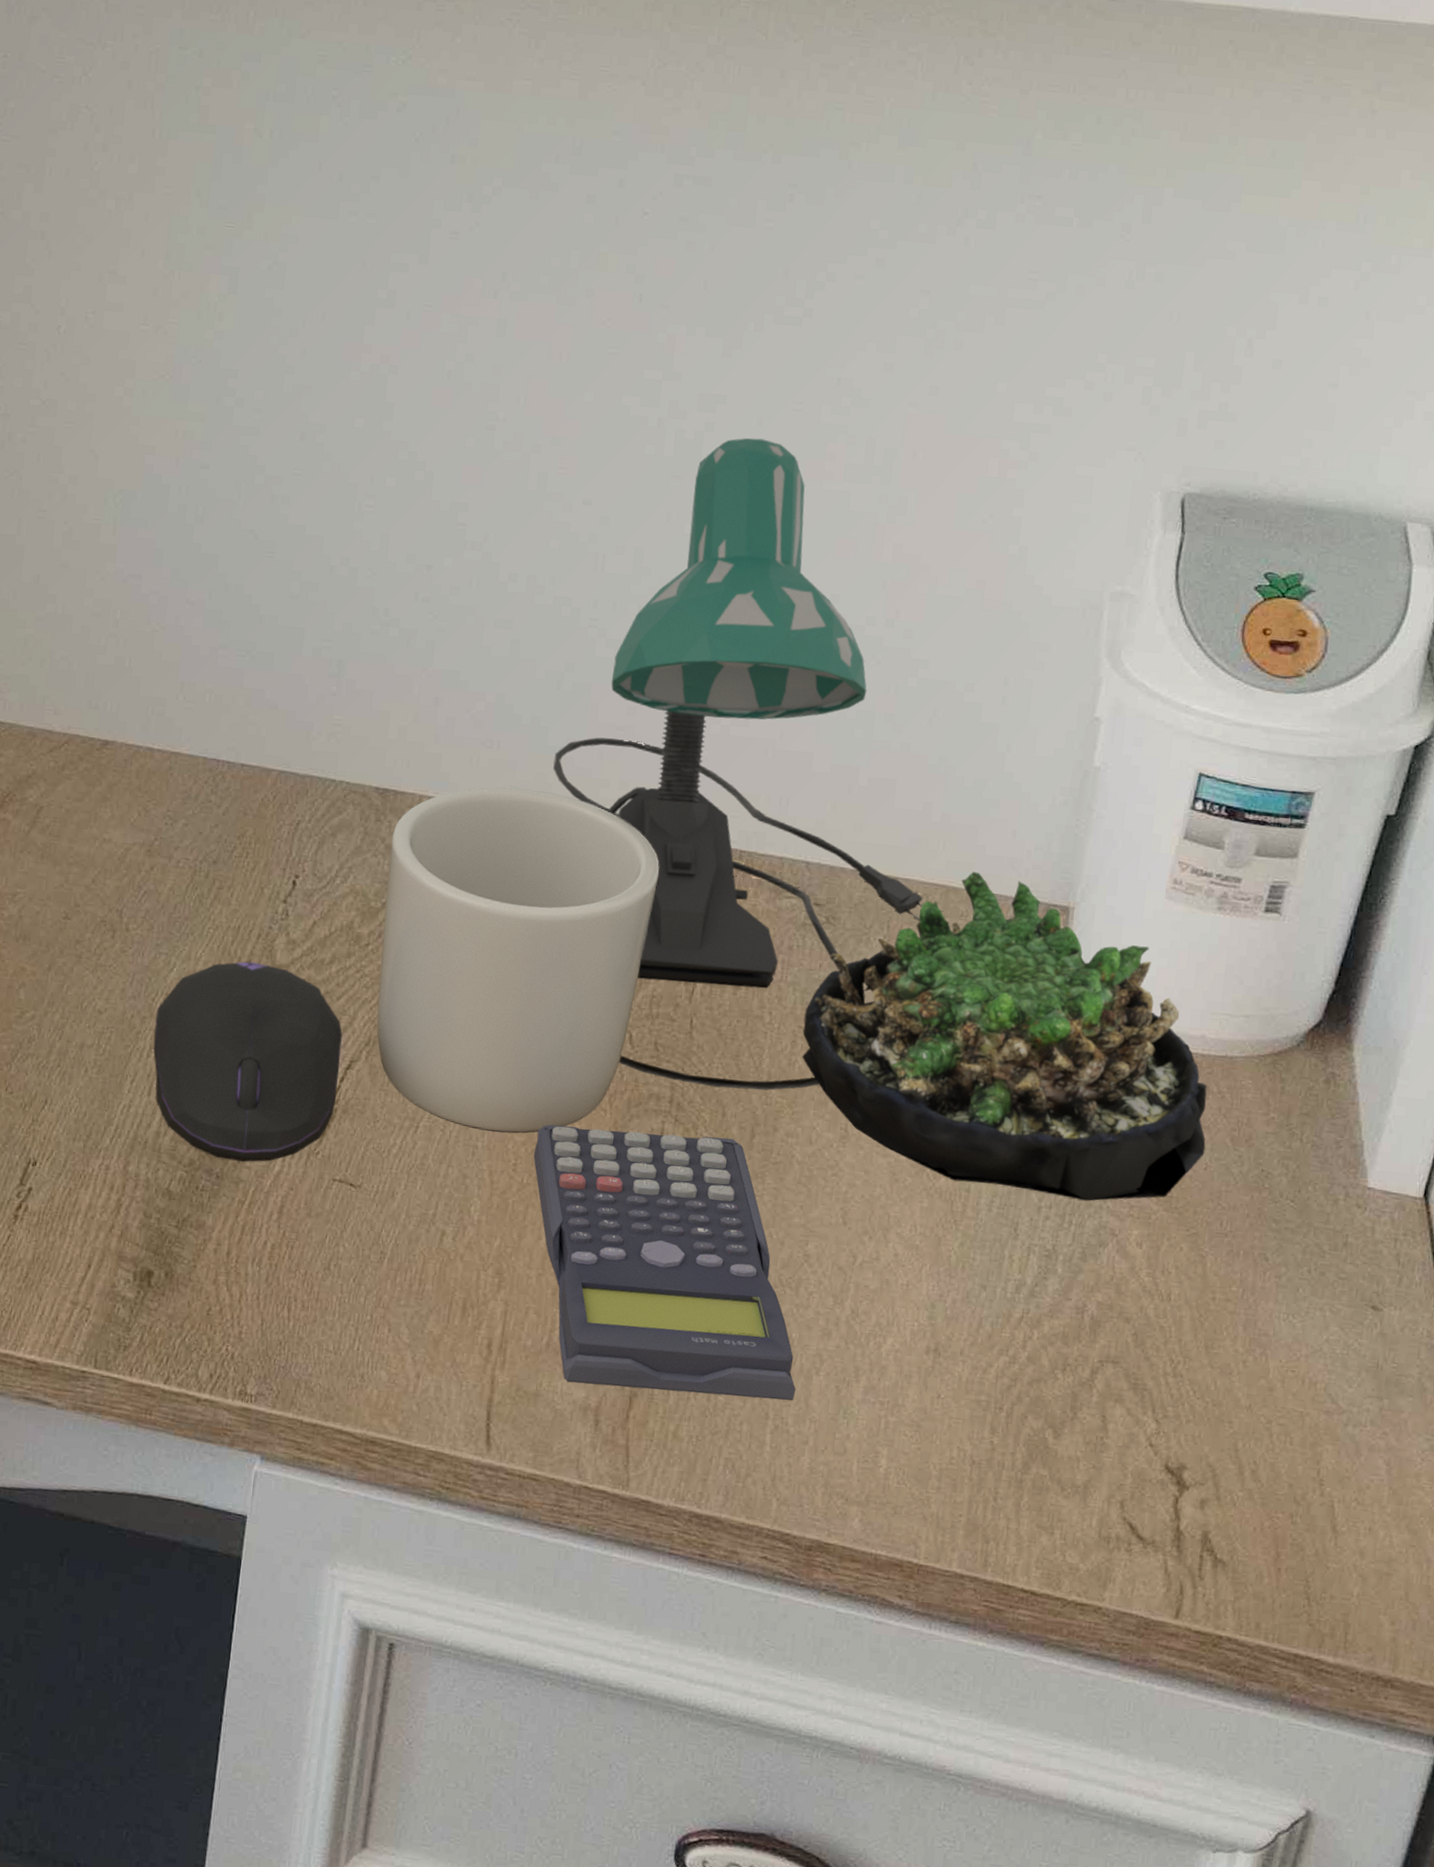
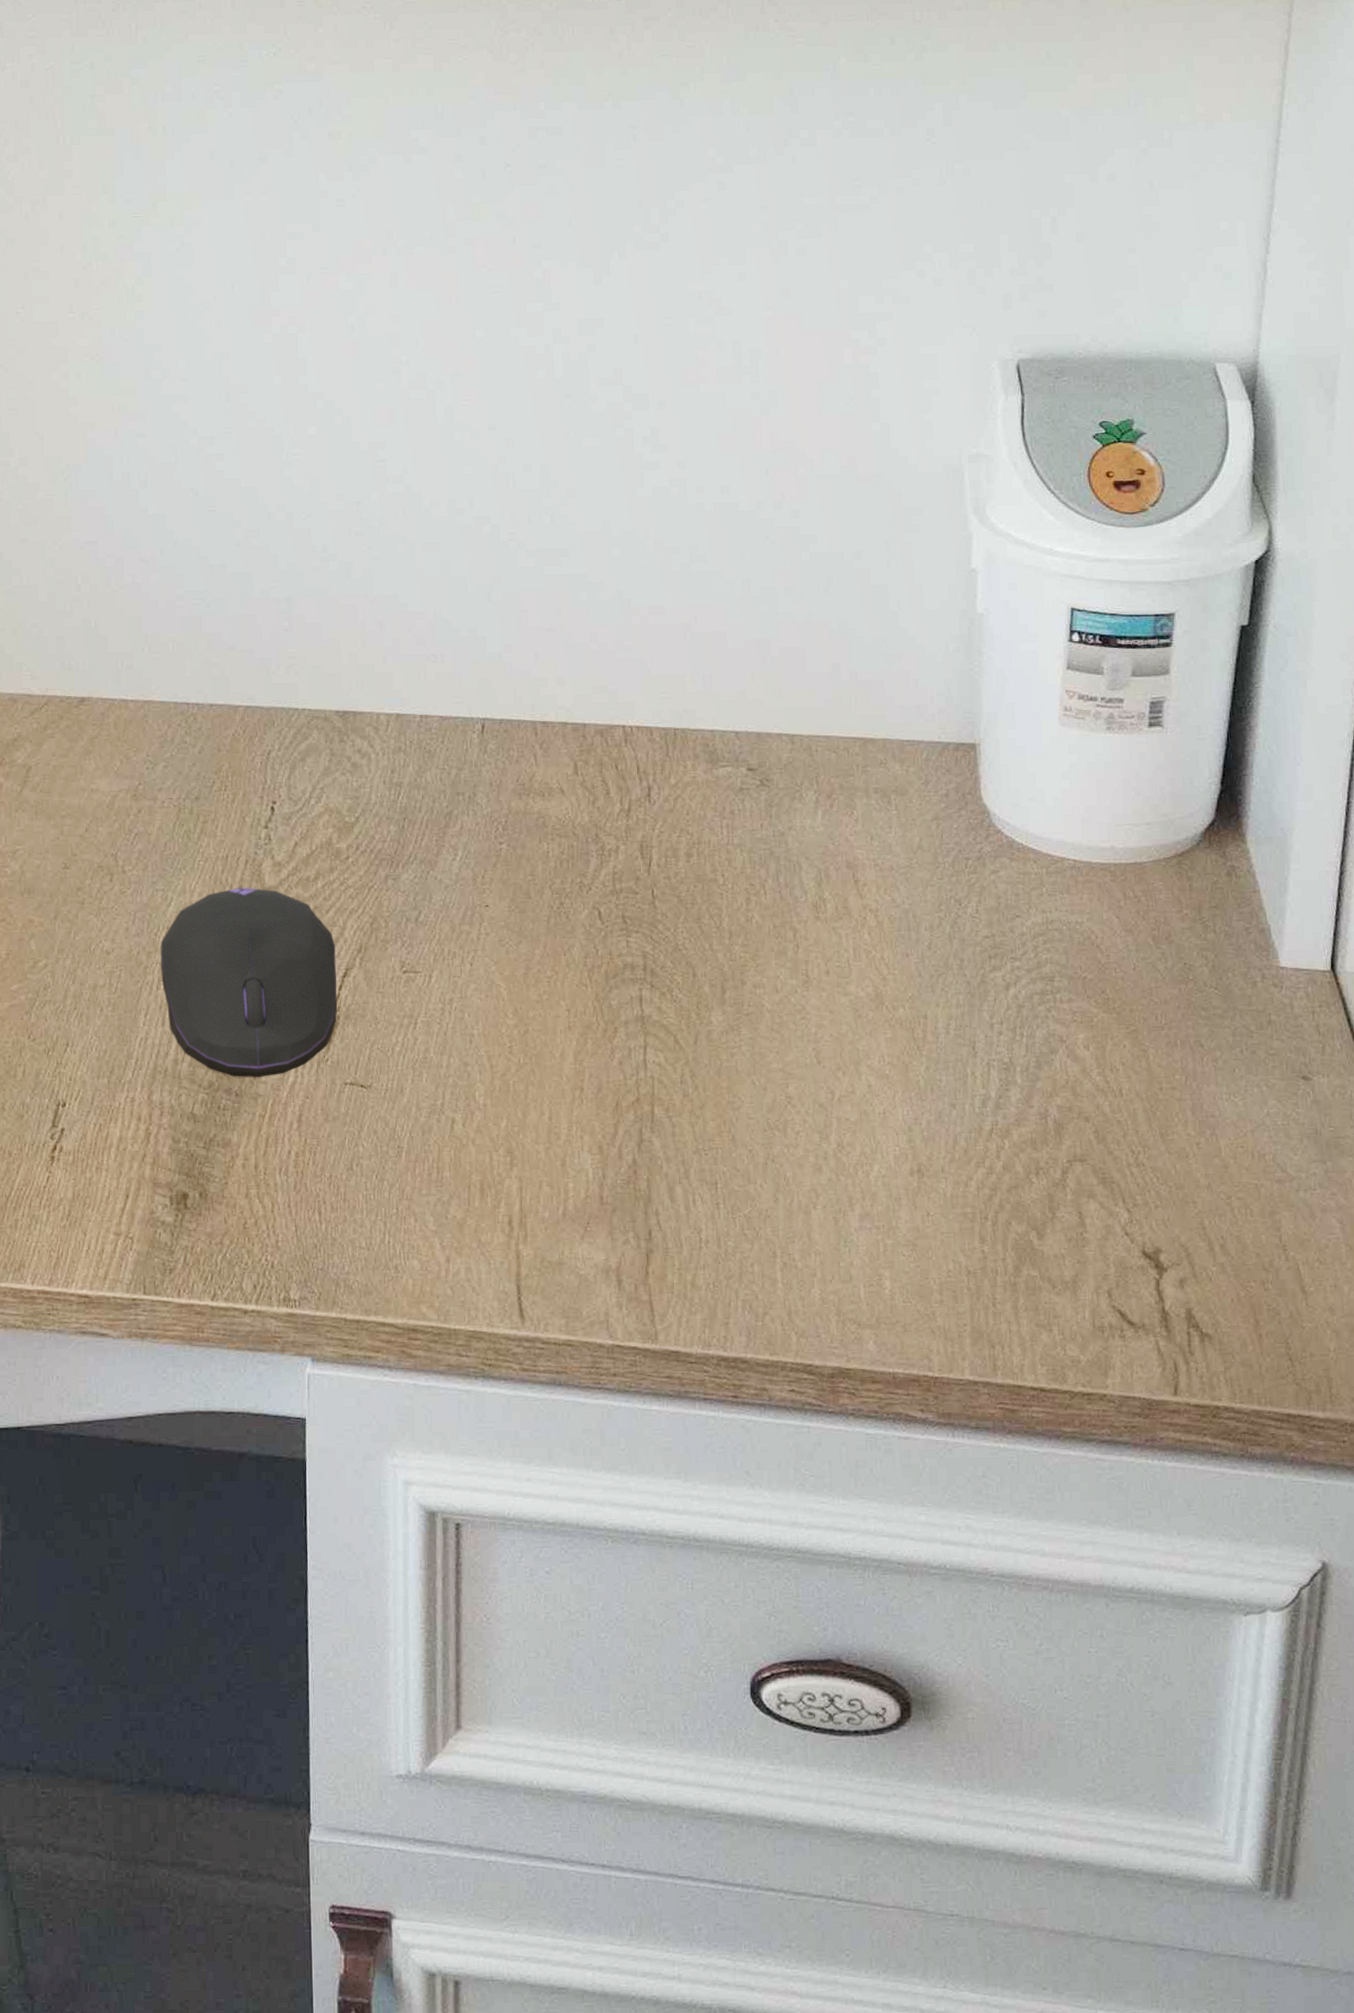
mug: present [376,786,659,1134] -> none [356,695,604,1019]
calculator: present [533,1124,796,1401] -> none [526,996,798,1247]
desk lamp: present [553,438,924,1091] -> none [494,353,845,951]
succulent plant: present [802,871,1207,1201] -> none [754,722,1131,1013]

